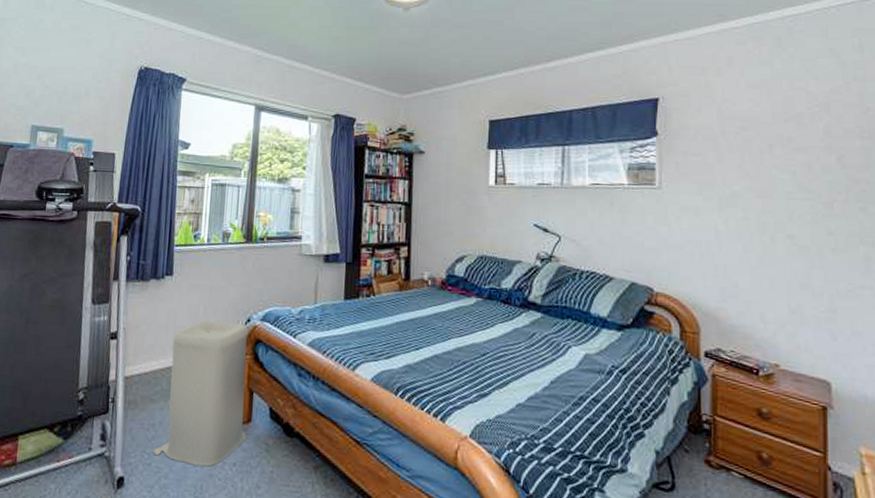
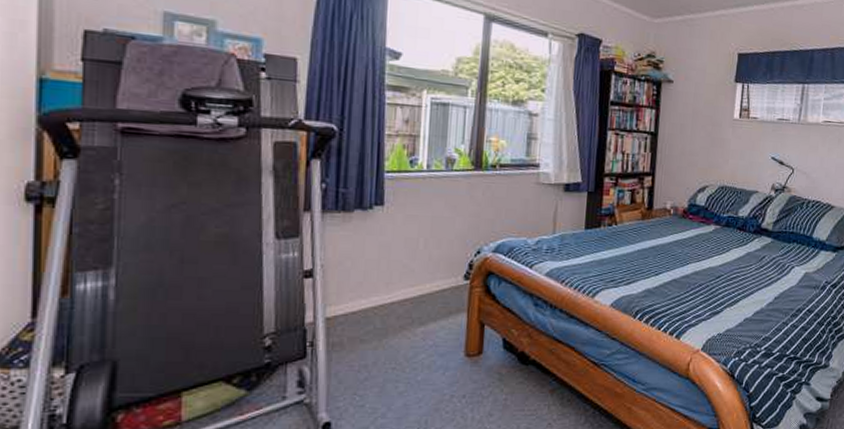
laundry basket: present [152,320,249,467] -> none [365,254,479,402]

